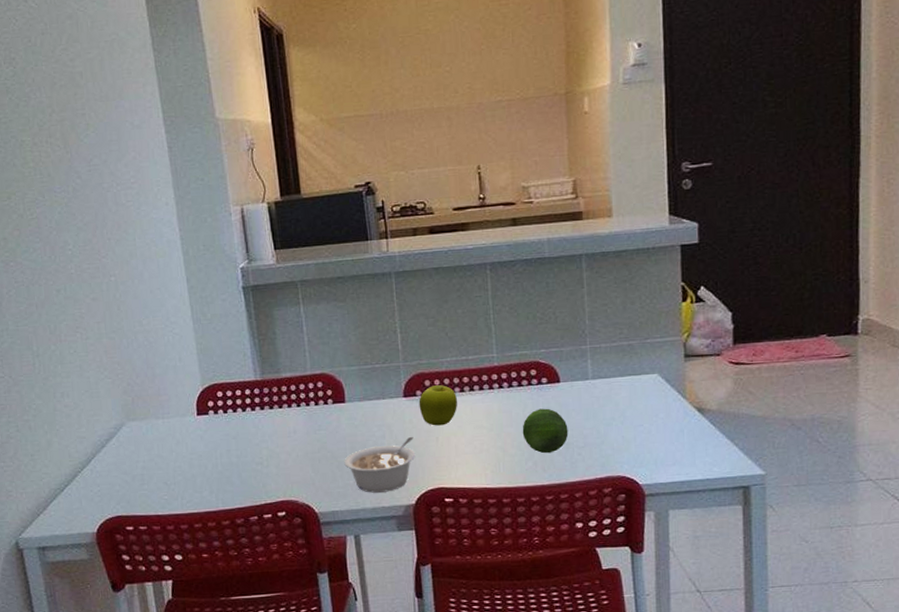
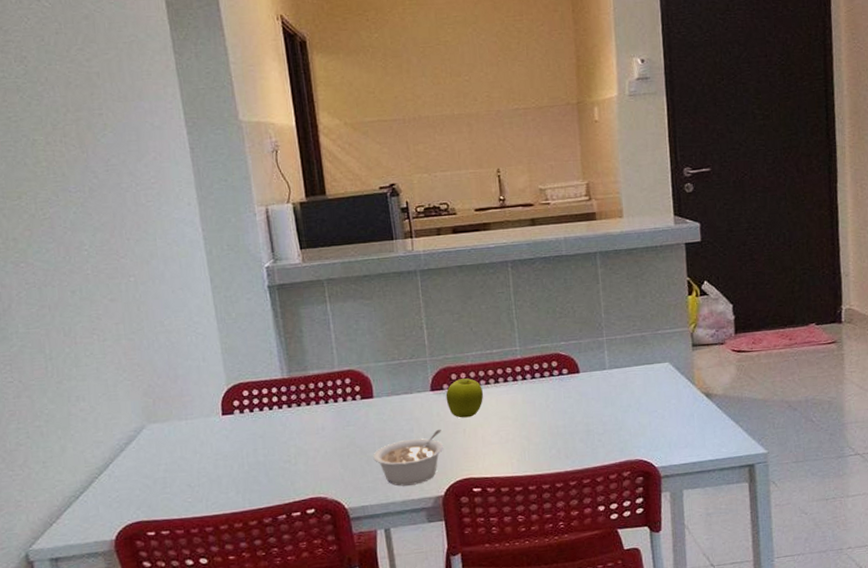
fruit: present [522,408,569,454] -> none [545,397,589,441]

